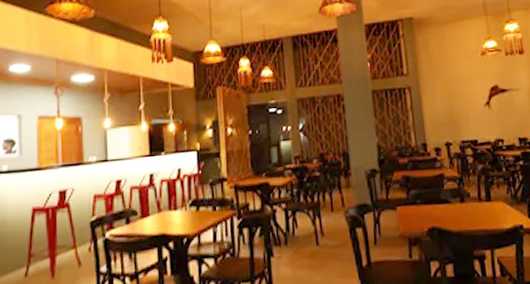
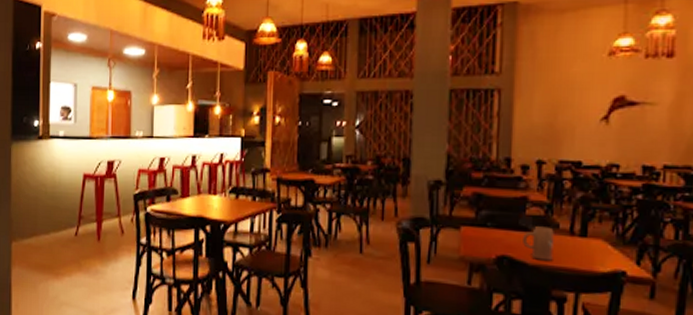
beer mug: none [445,197,470,227] -> present [523,226,554,261]

